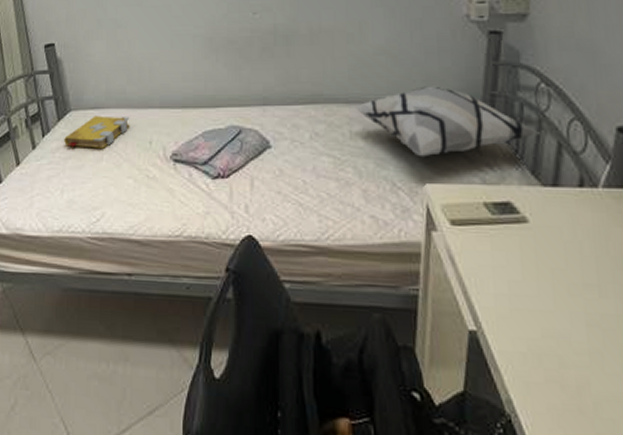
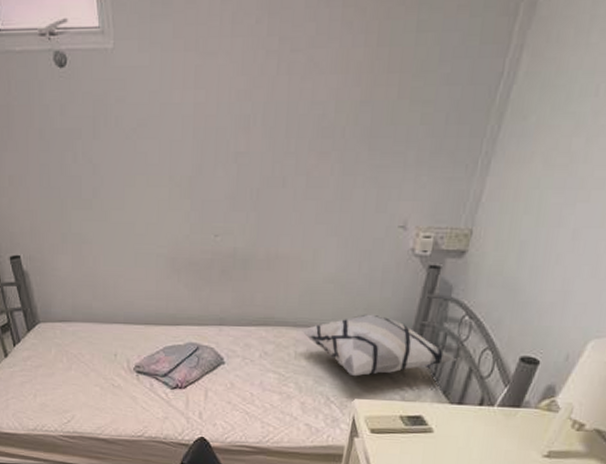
spell book: present [64,116,130,148] -> none [34,328,96,359]

